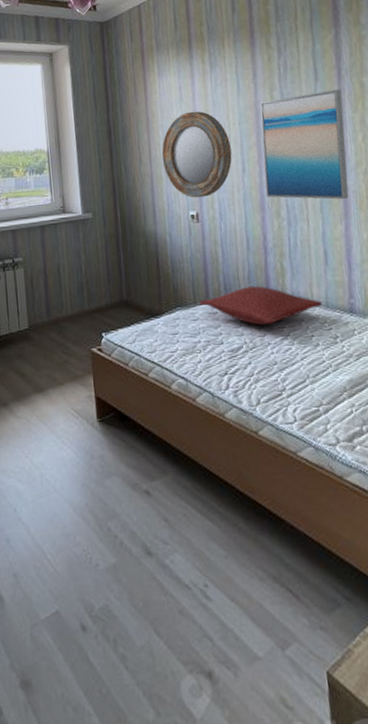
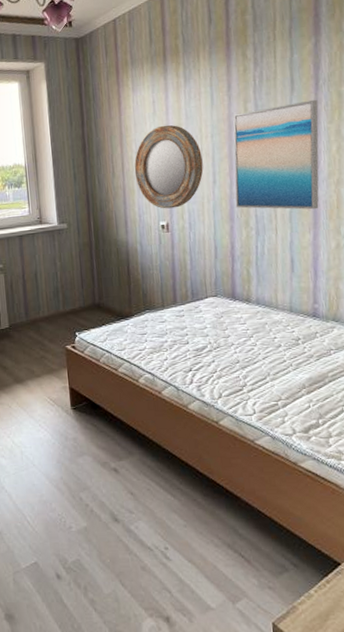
pillow: present [199,286,323,325] -> none [167,291,287,327]

